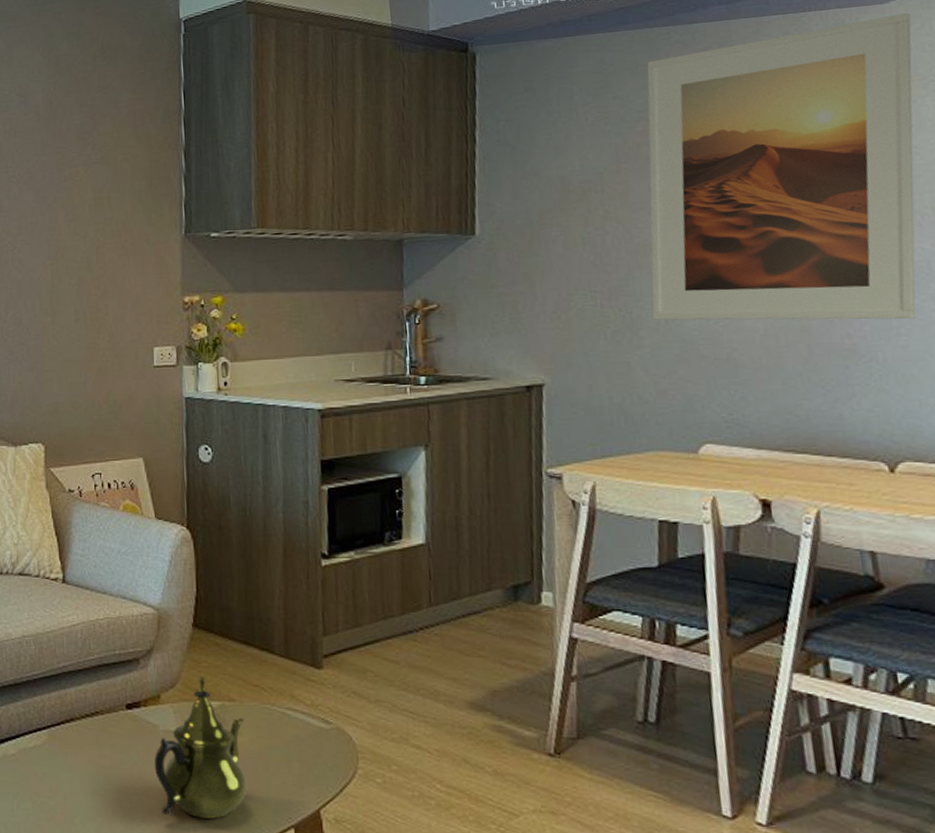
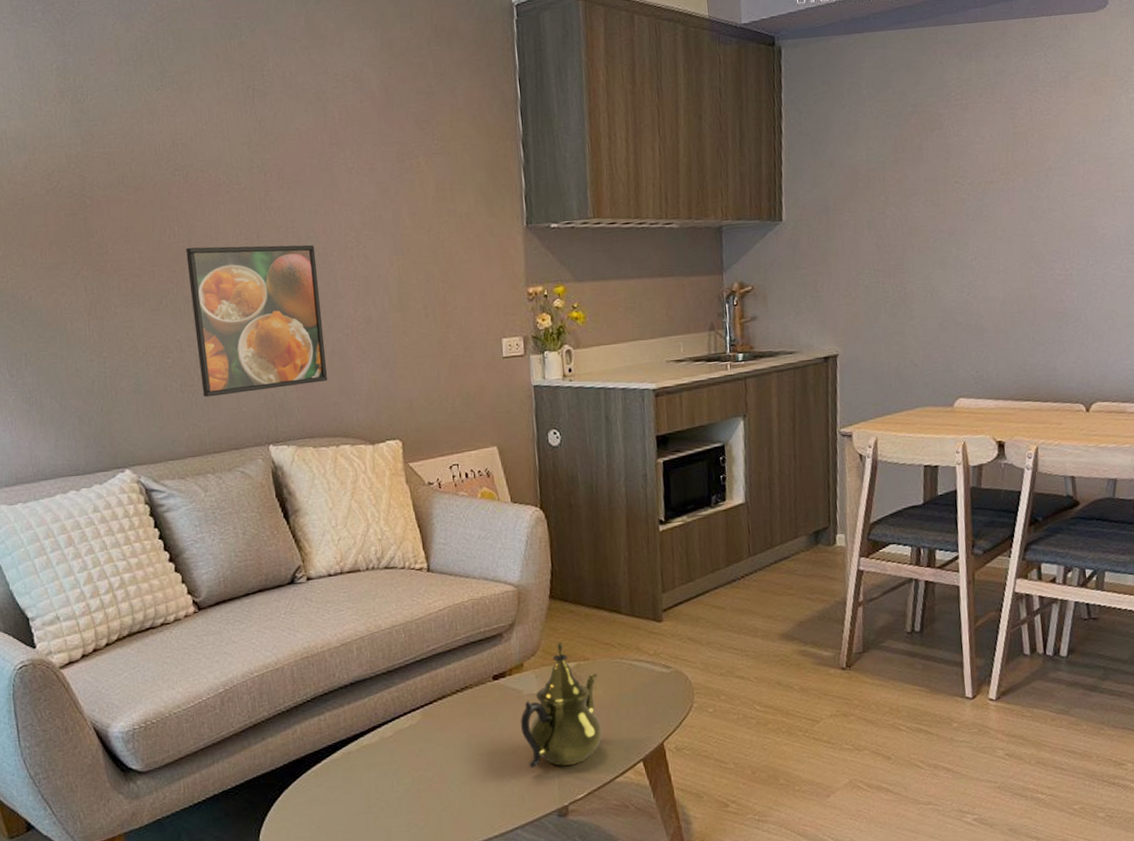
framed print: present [647,13,916,320] -> none [919,21,1114,294]

